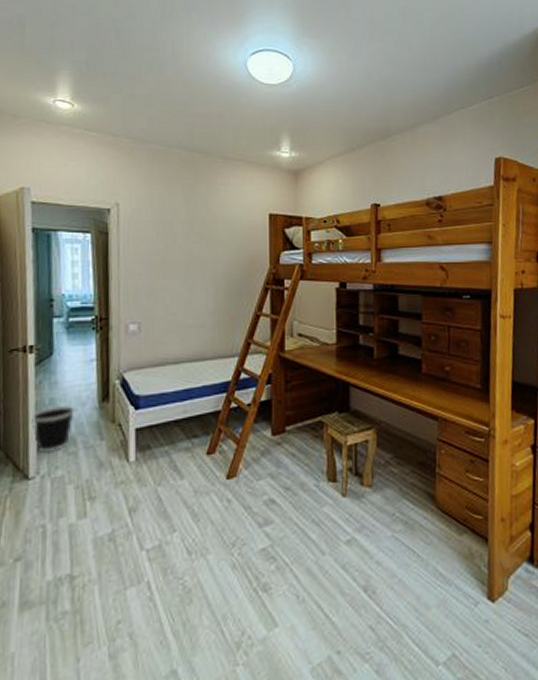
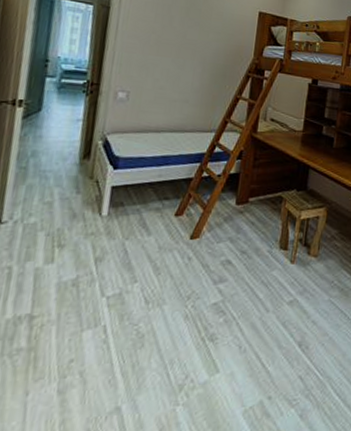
wastebasket: present [31,406,75,454] -> none [11,158,56,201]

